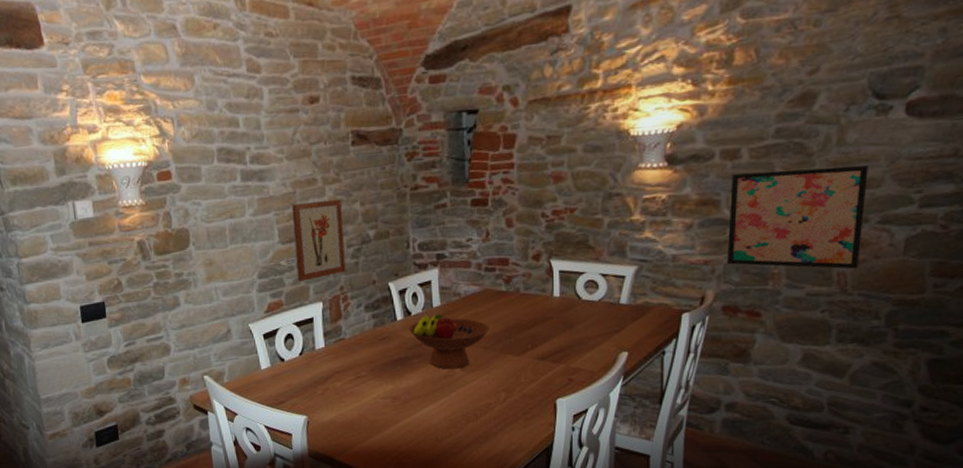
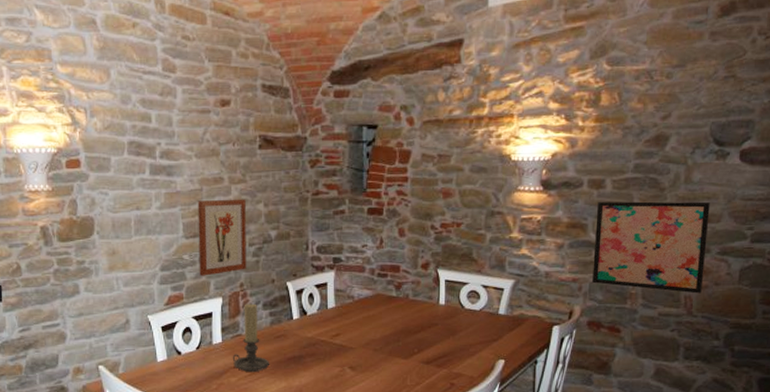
candle holder: none [336,306,375,377] -> present [232,303,269,373]
fruit bowl: present [408,314,491,370] -> none [303,315,381,370]

